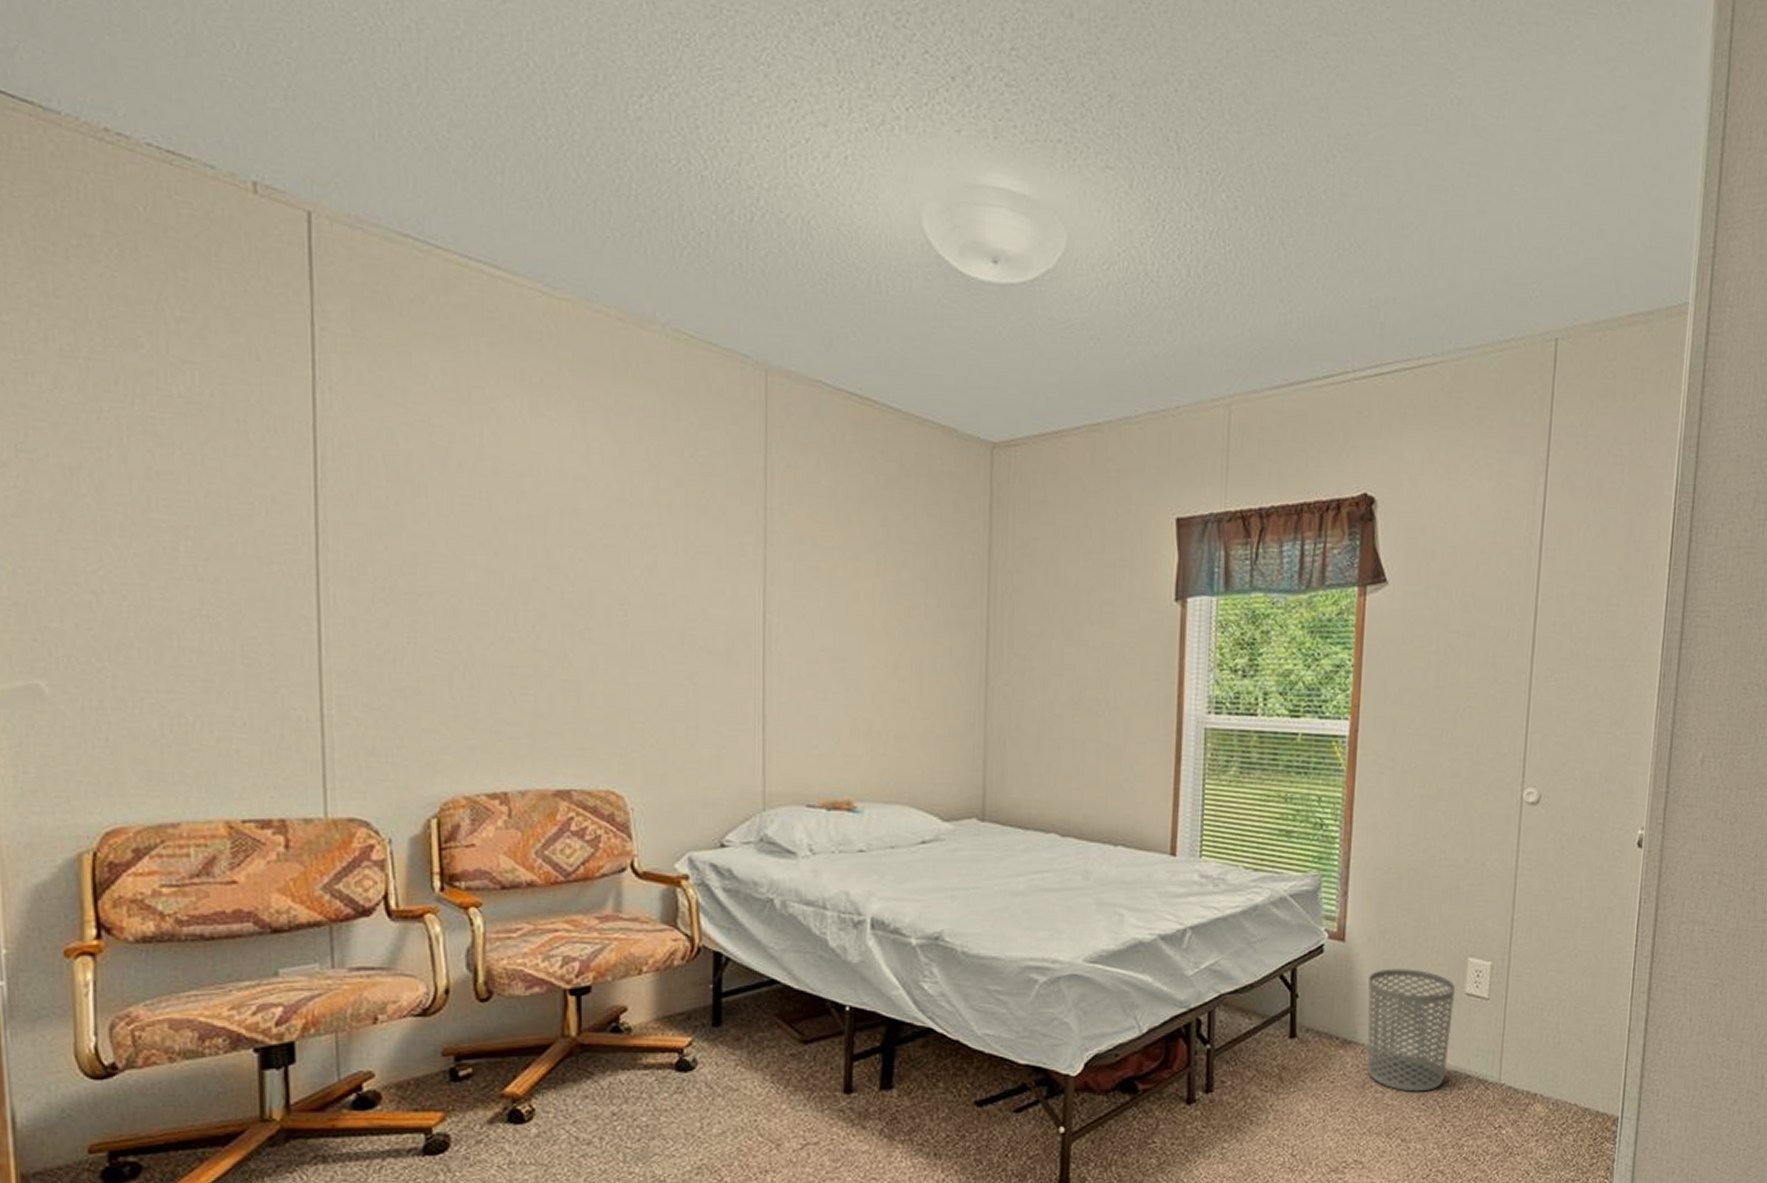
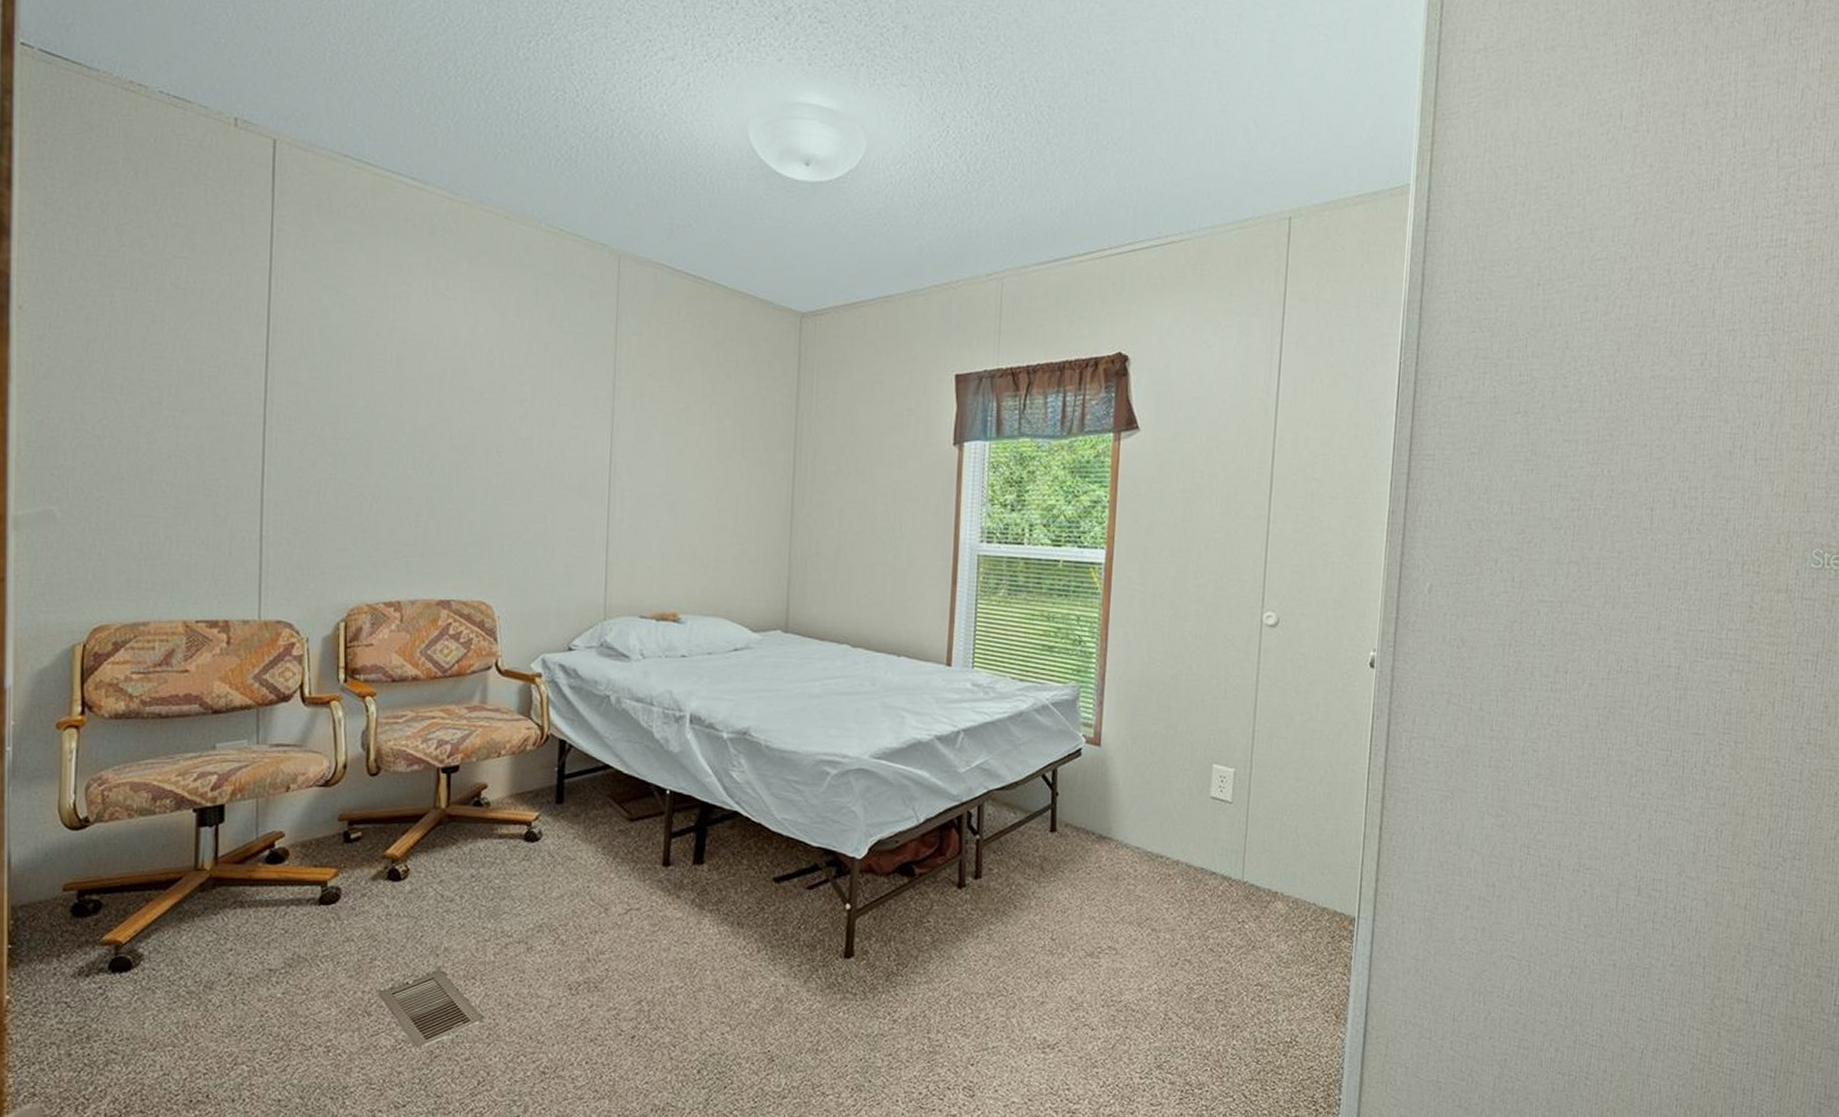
waste bin: present [1366,968,1456,1092] -> none [1120,772,1202,886]

